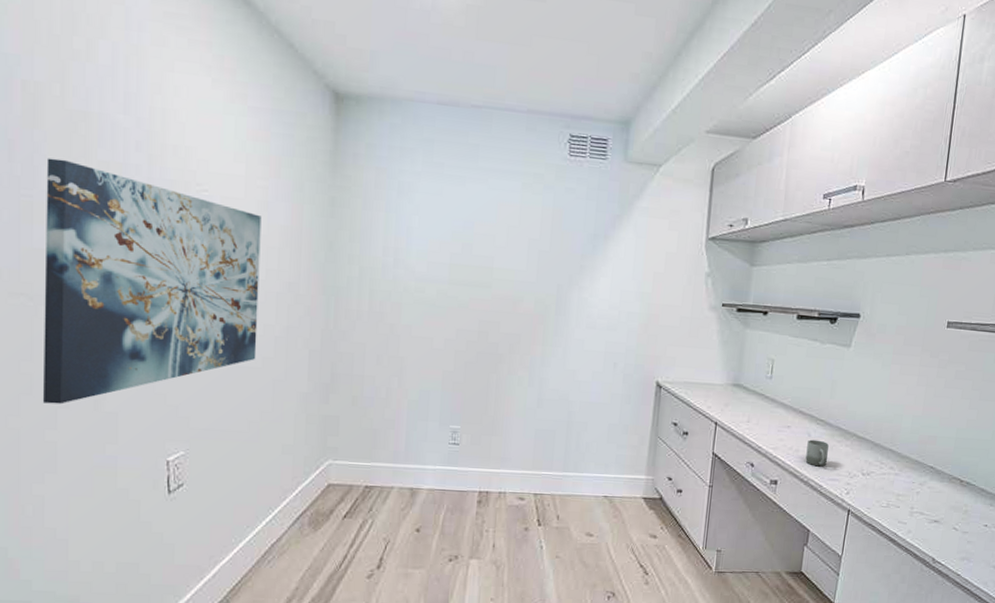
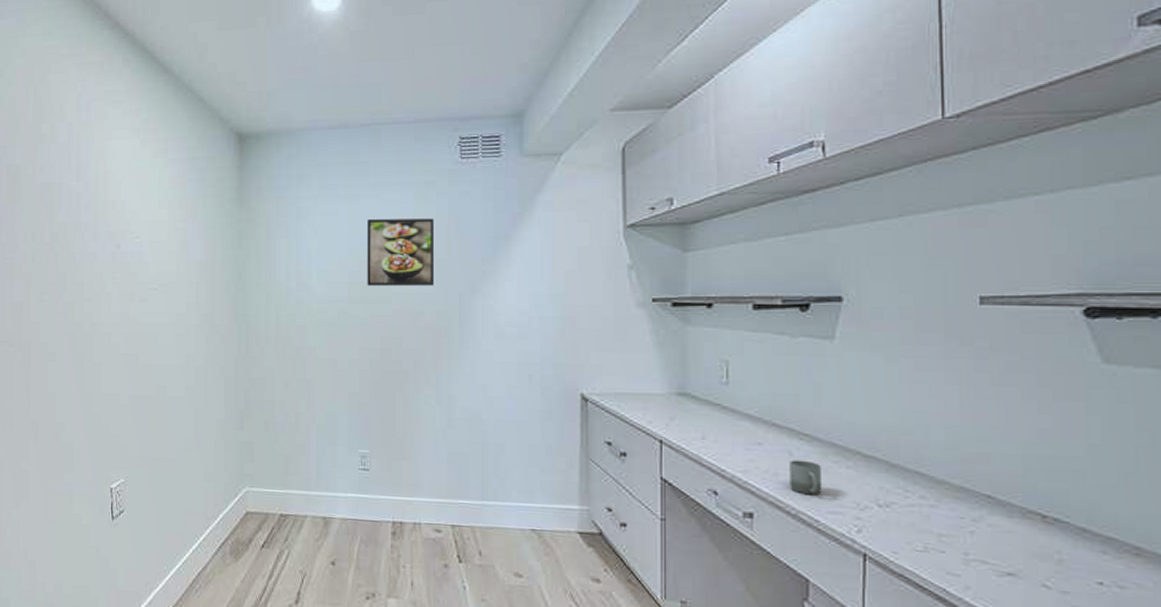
wall art: present [42,158,262,404] -> none [18,225,182,437]
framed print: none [468,203,540,275] -> present [367,218,435,286]

